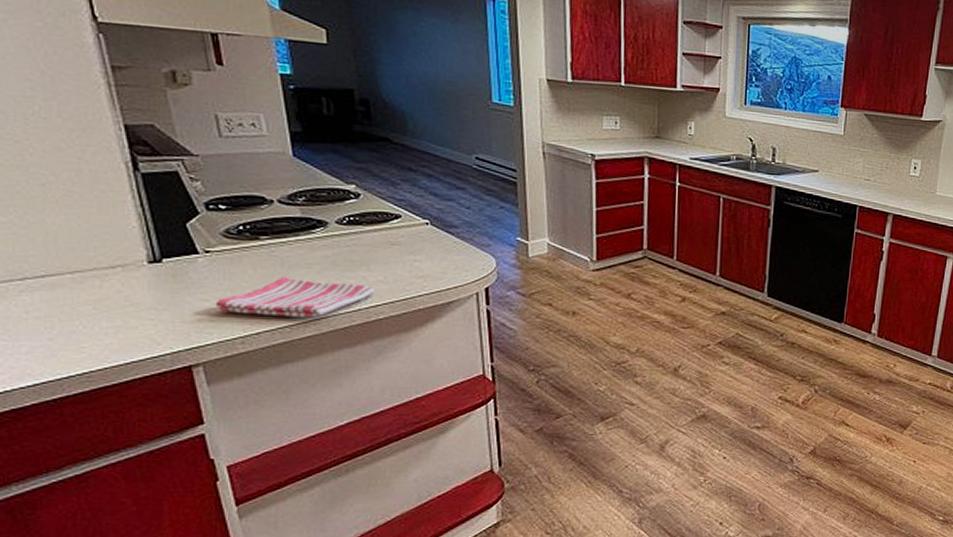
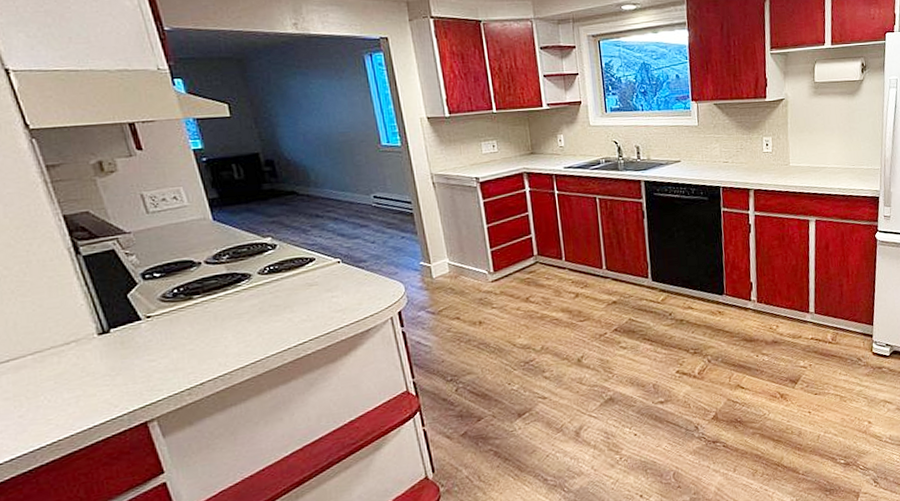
dish towel: present [215,276,376,317] -> none [161,325,301,369]

